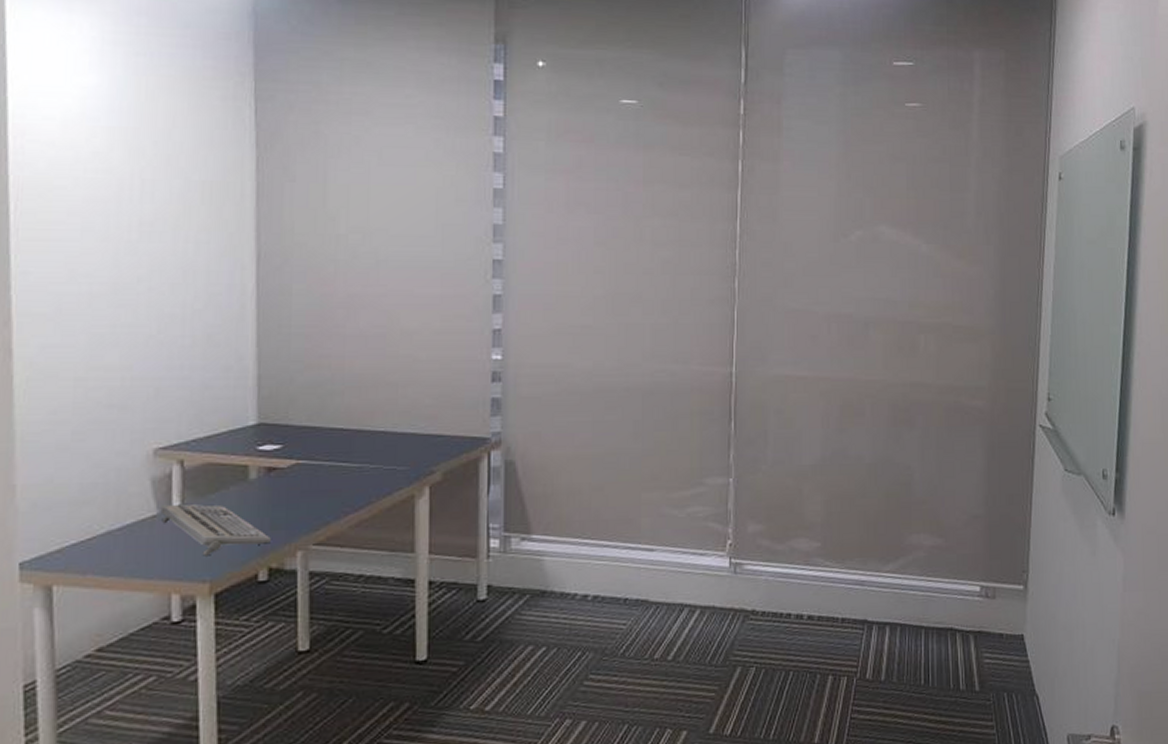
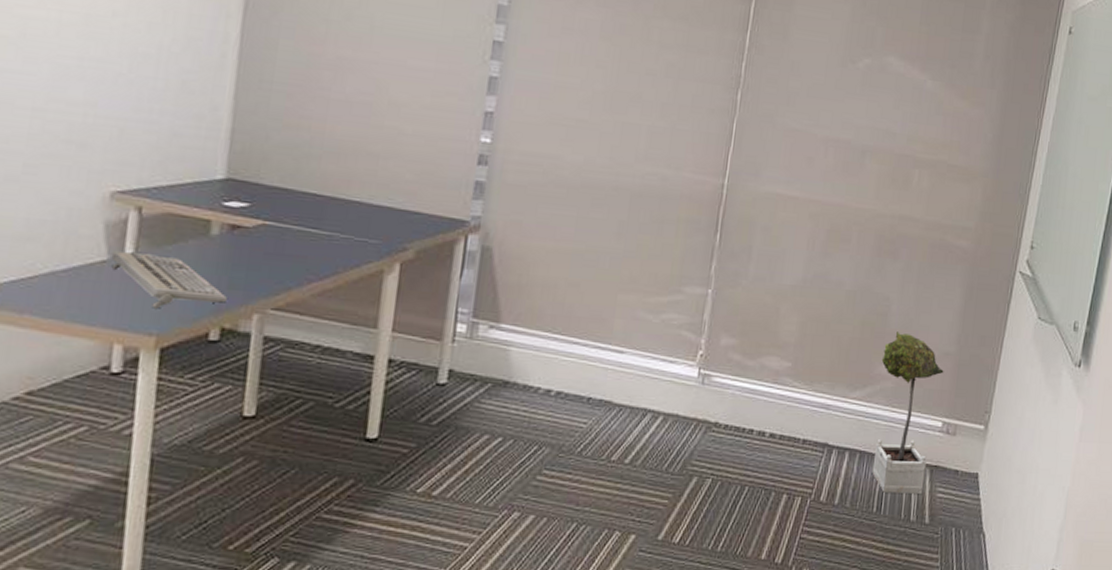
potted tree: none [910,500,975,664] -> present [872,331,944,494]

